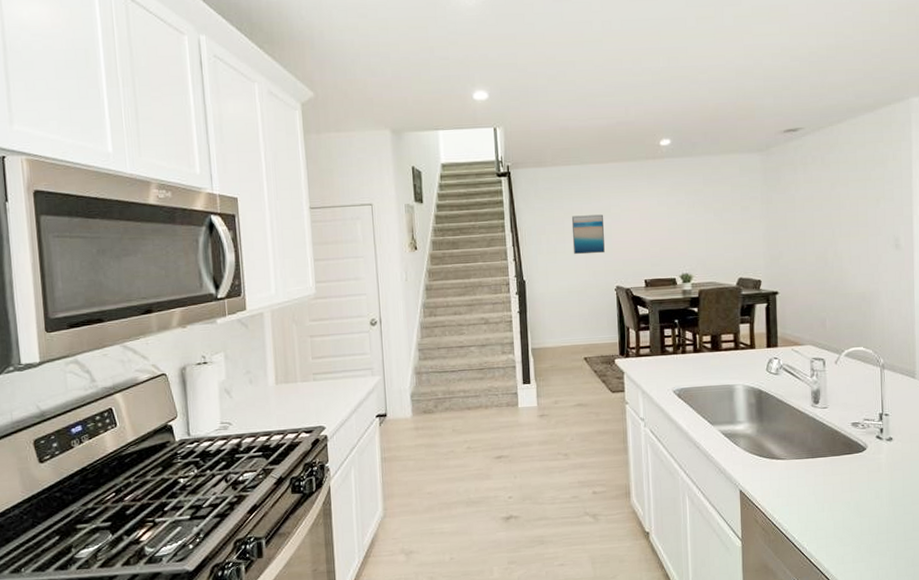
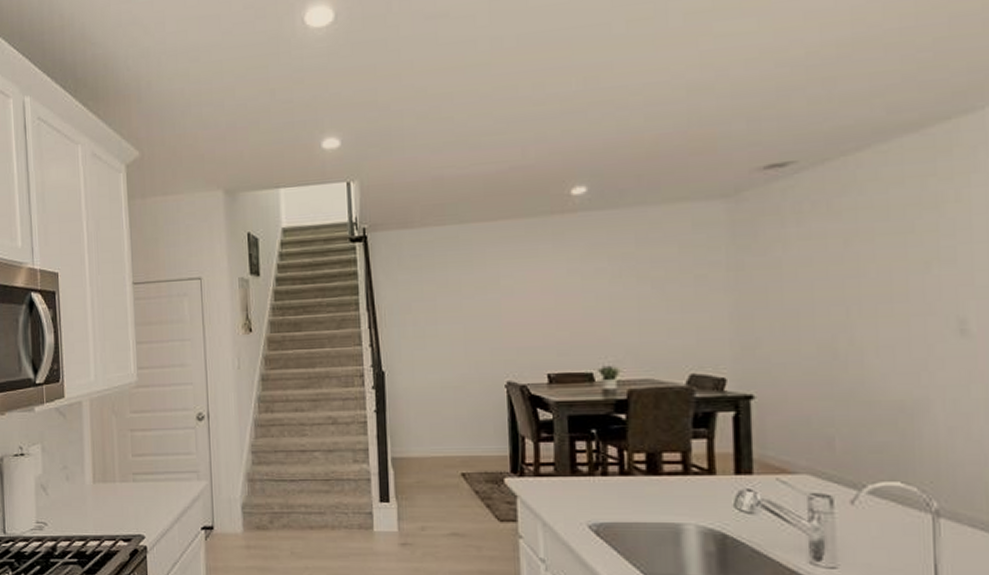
wall art: present [571,214,605,255] -> none [446,287,492,340]

